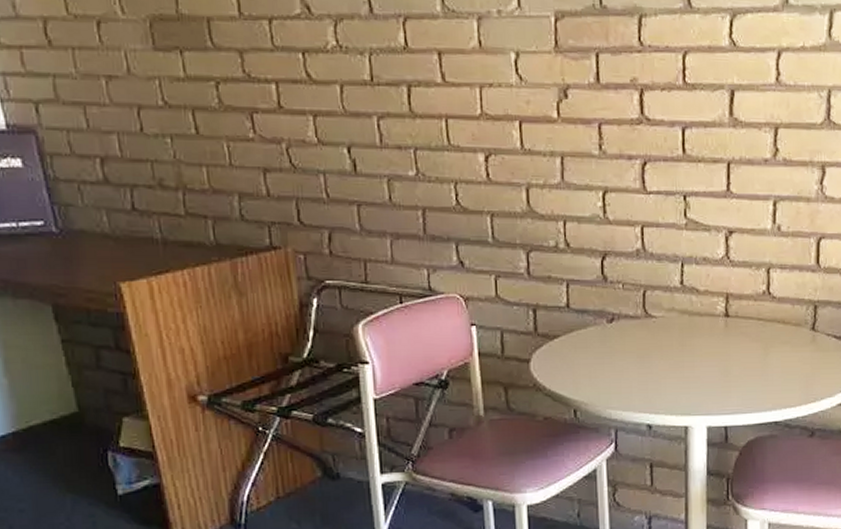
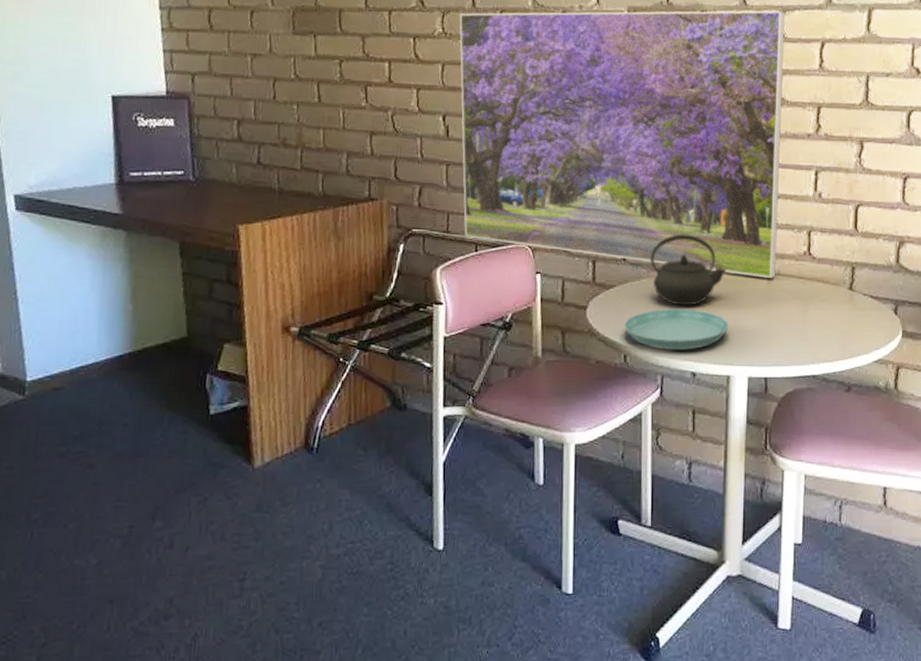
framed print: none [355,14,737,321] -> present [459,10,786,278]
saucer: none [572,357,685,403] -> present [624,308,729,350]
kettle: none [597,276,680,355] -> present [651,234,727,306]

